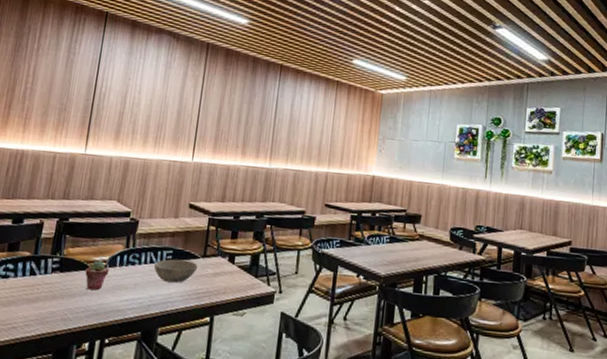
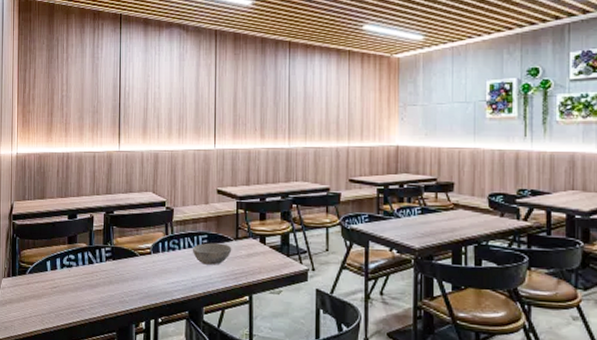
potted succulent: present [85,261,110,291] -> none [134,248,154,275]

